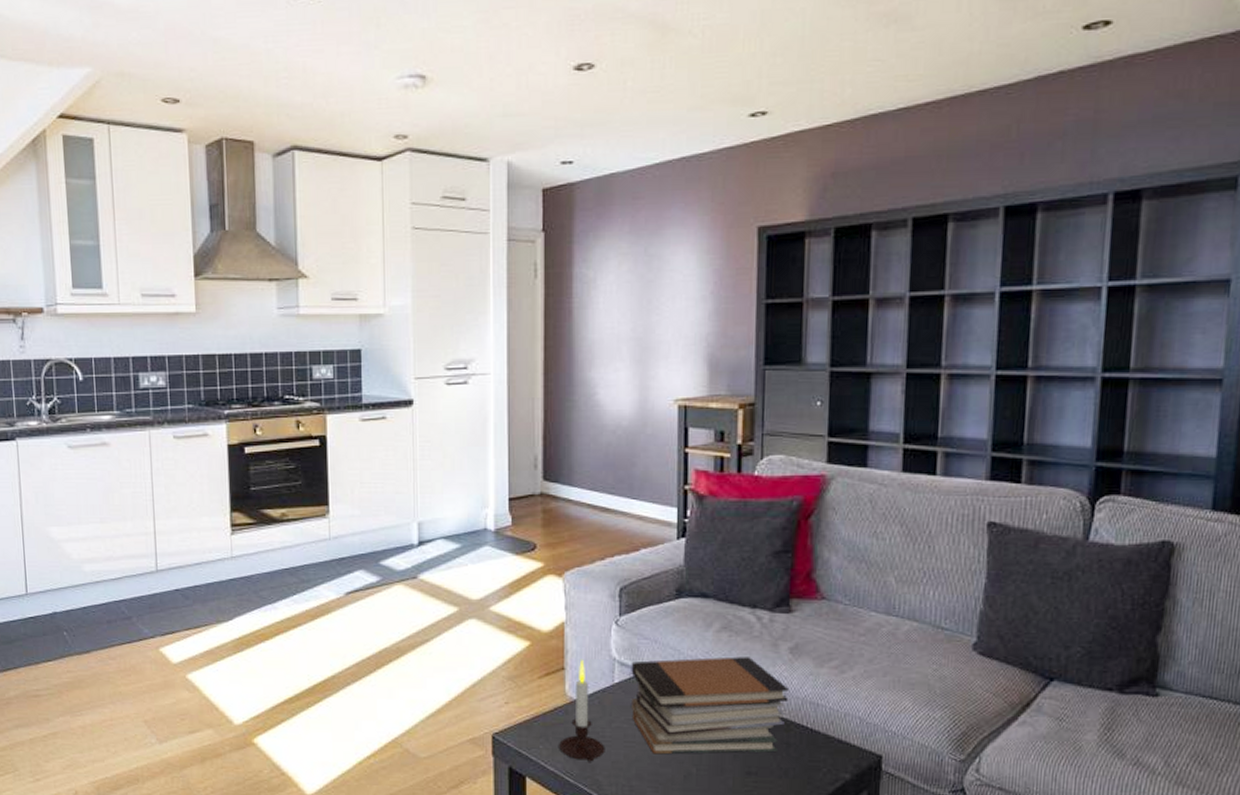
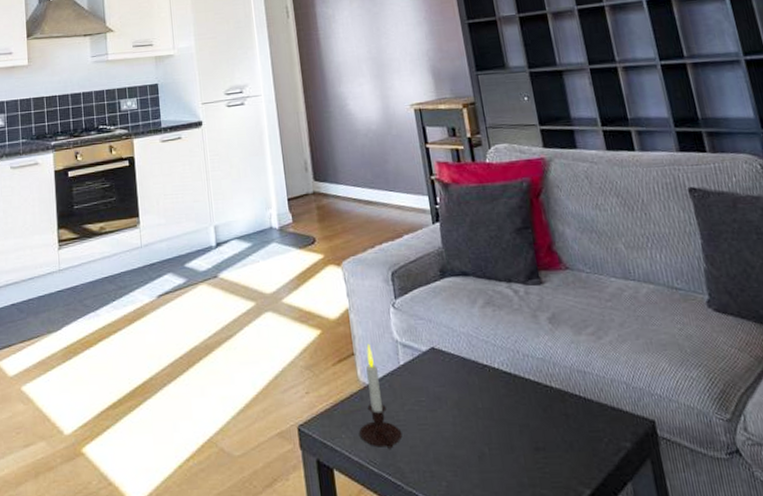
book stack: present [631,656,789,755] -> none [412,330,559,436]

